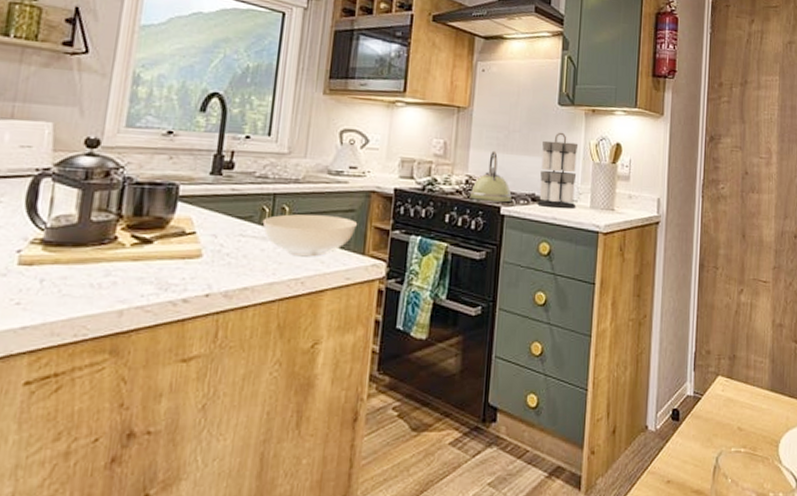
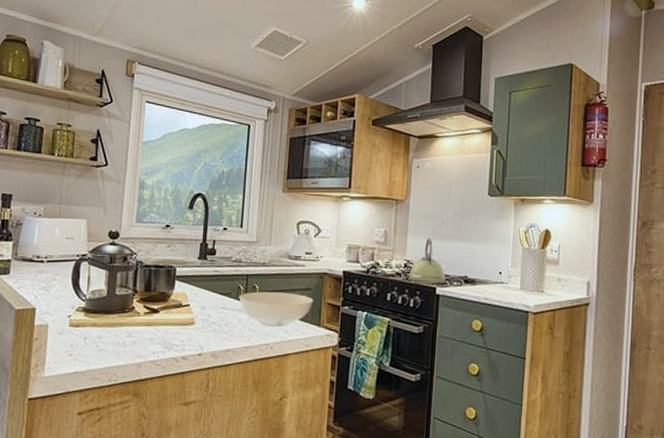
spice rack: present [537,132,579,209] -> none [470,220,508,291]

